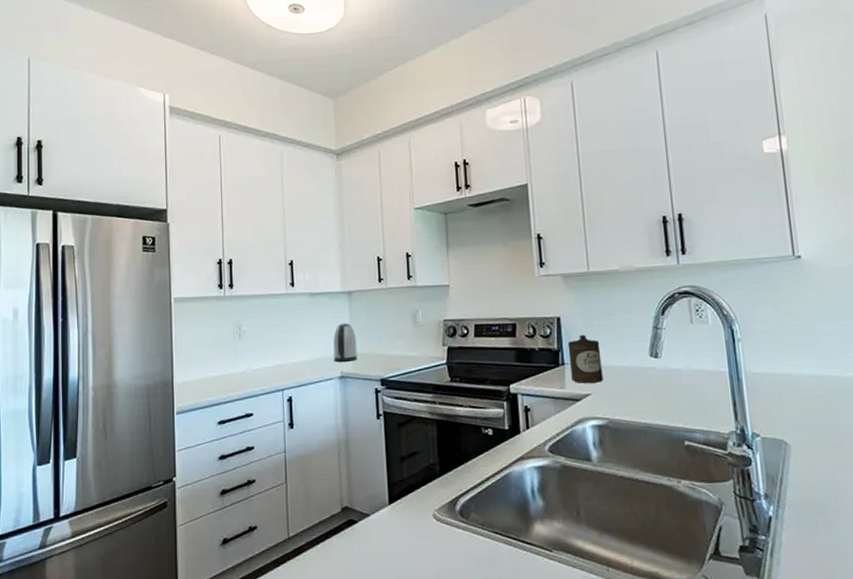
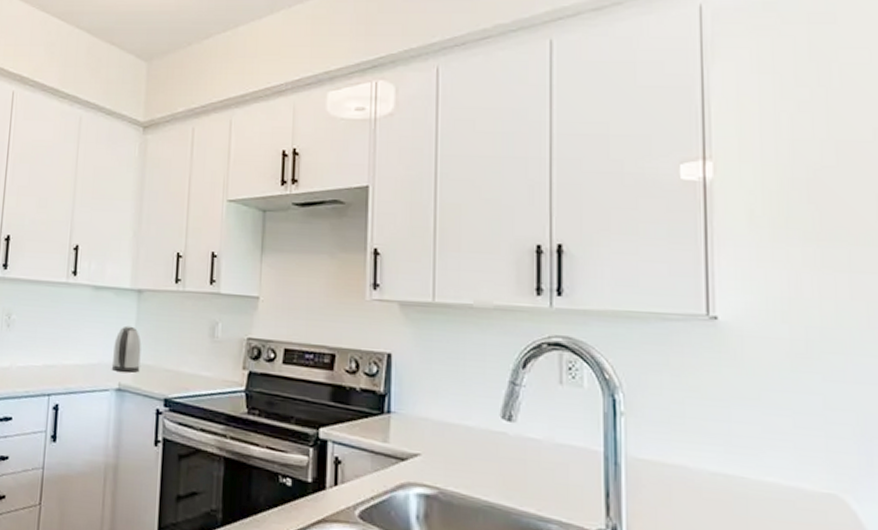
canister: present [567,335,603,383] -> none [397,379,439,441]

